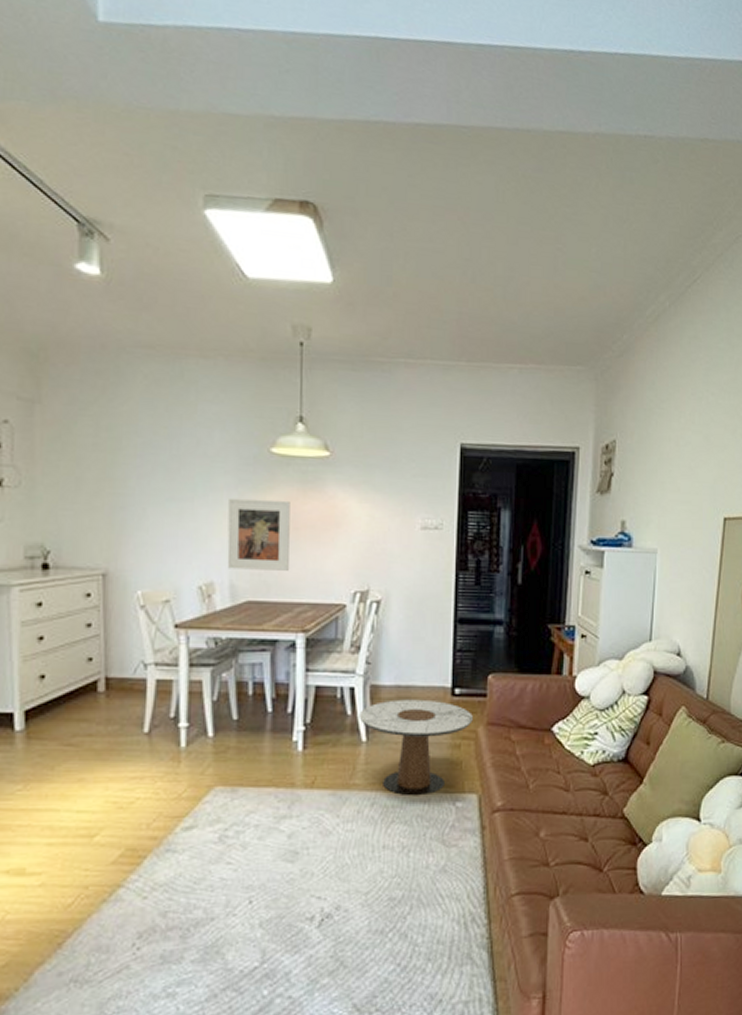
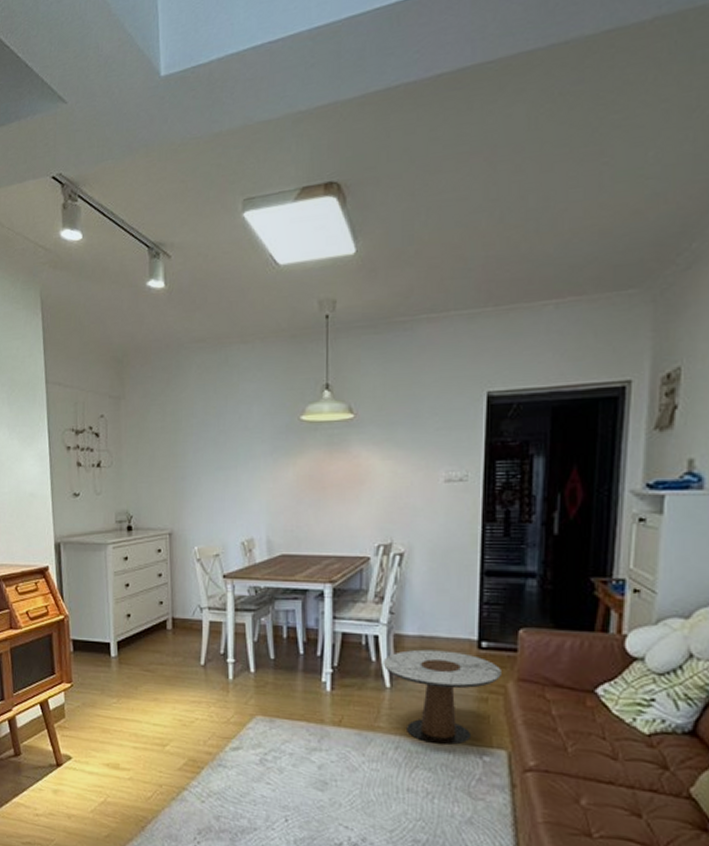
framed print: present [227,498,290,571] -> none [264,462,318,527]

